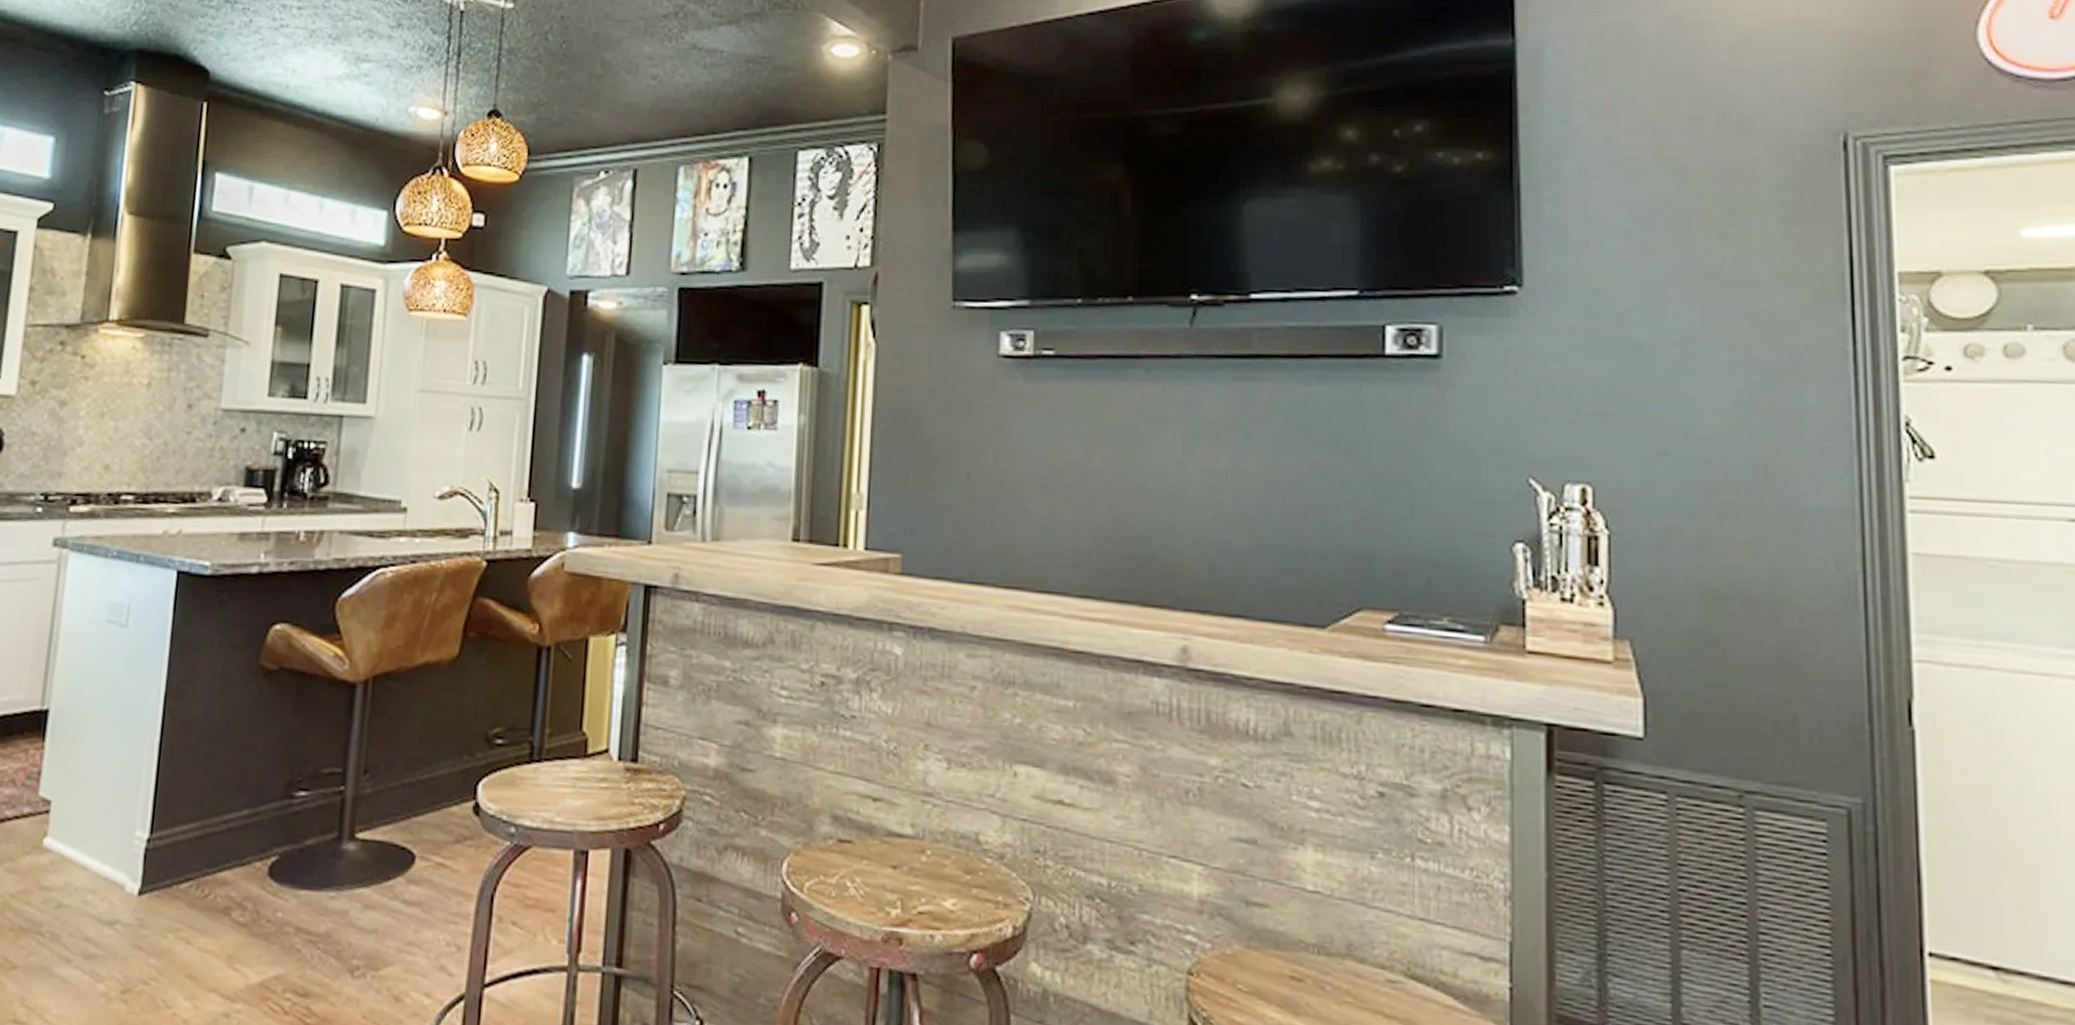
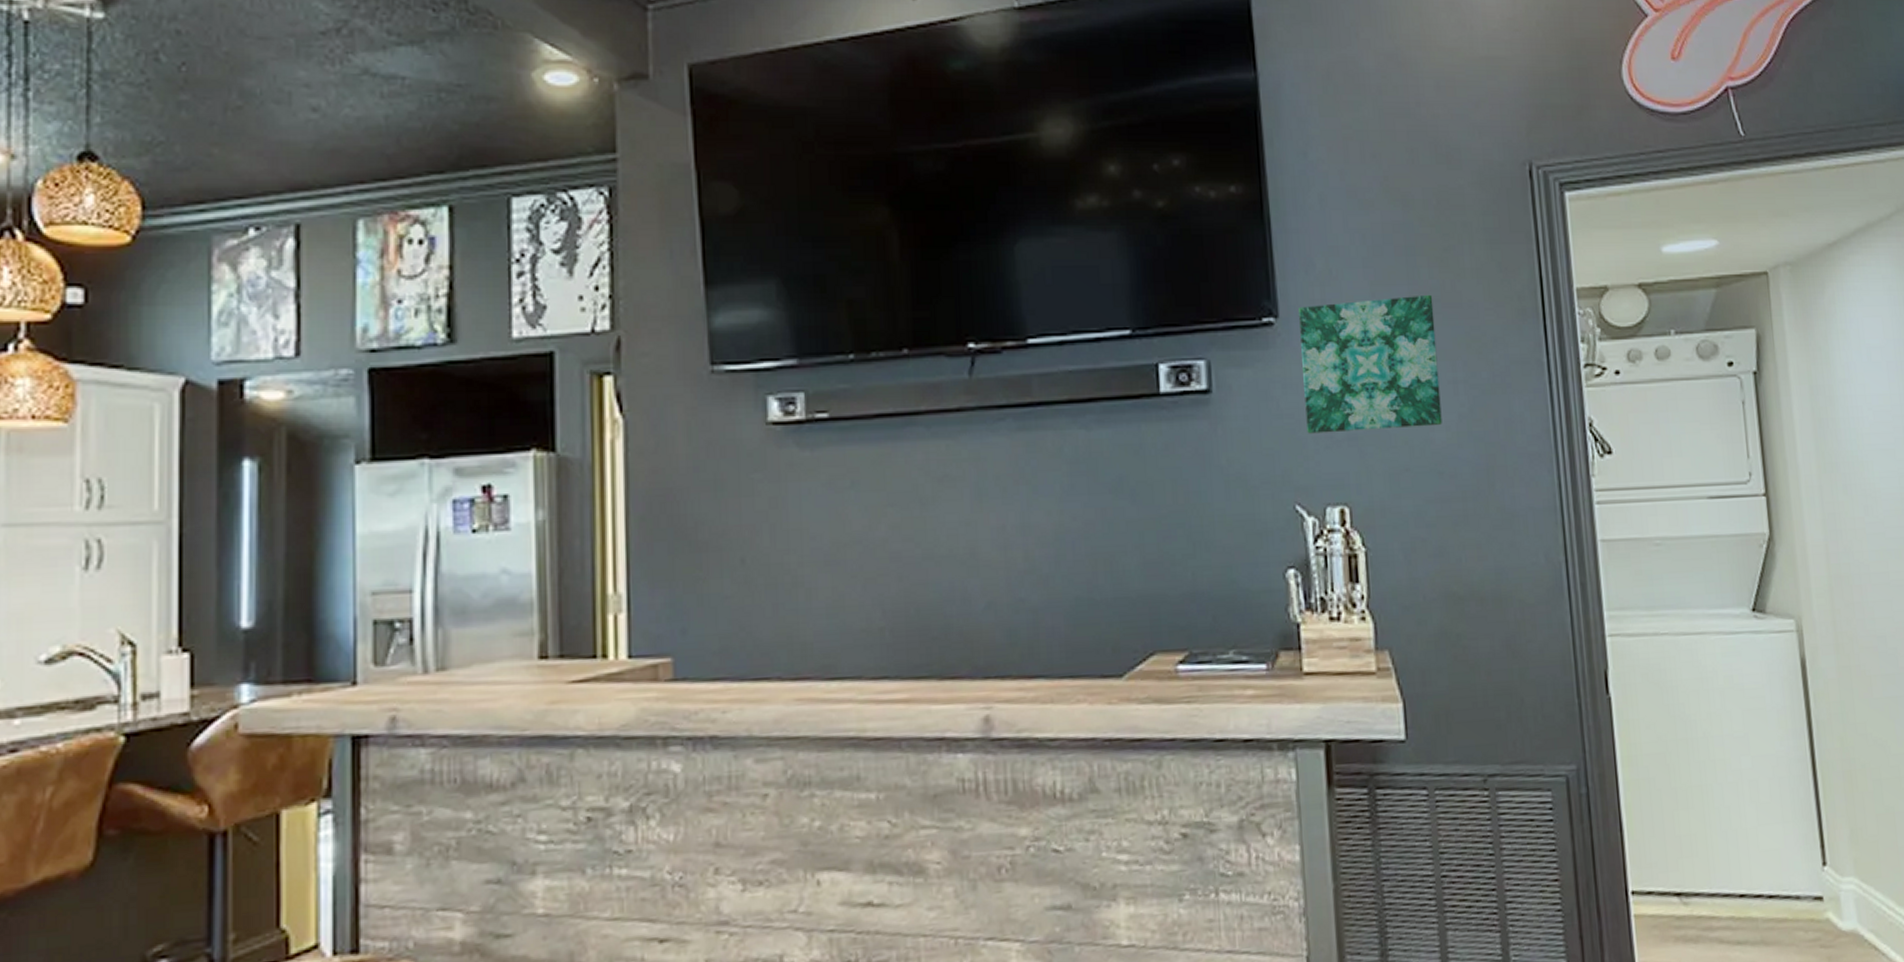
wall art: none [1547,270,1713,411] -> present [1299,294,1442,434]

